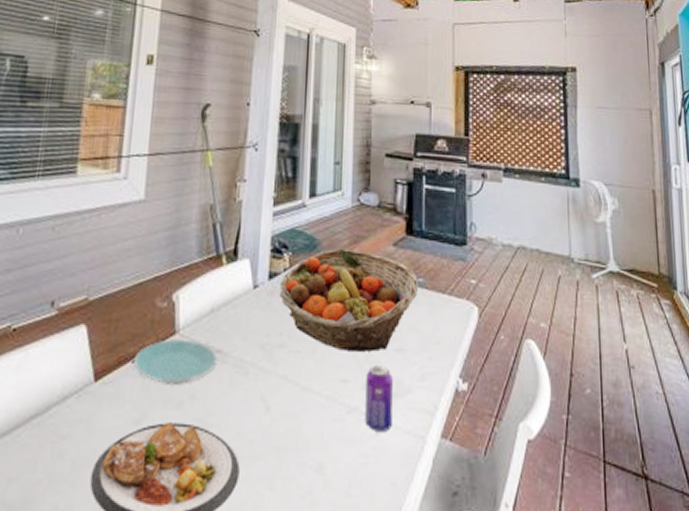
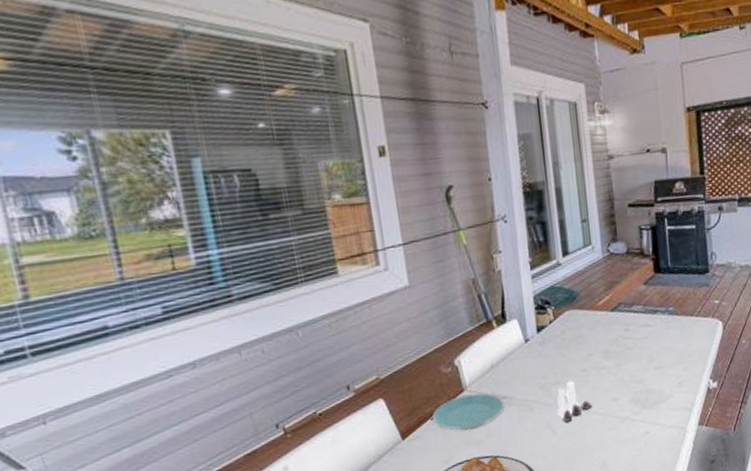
salt and pepper shaker set: none [276,348,317,399] -> present [557,382,592,422]
fruit basket: present [279,248,419,352] -> none [548,294,670,377]
beverage can: present [365,365,393,431] -> none [632,382,658,431]

